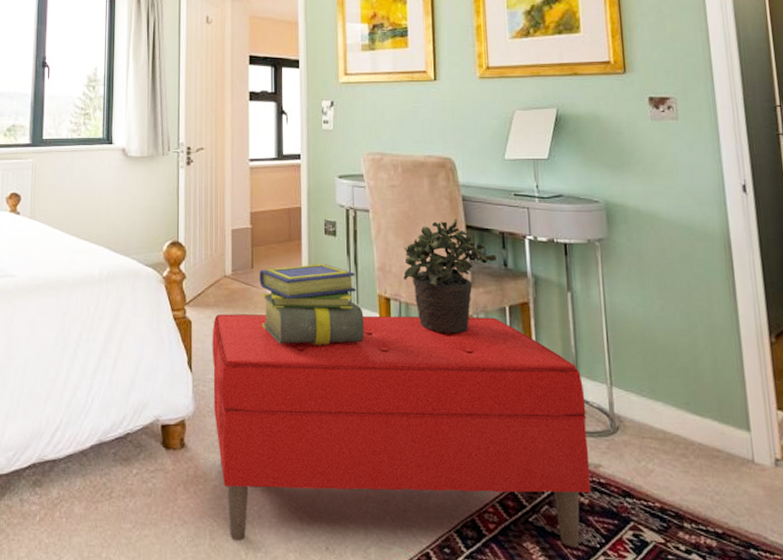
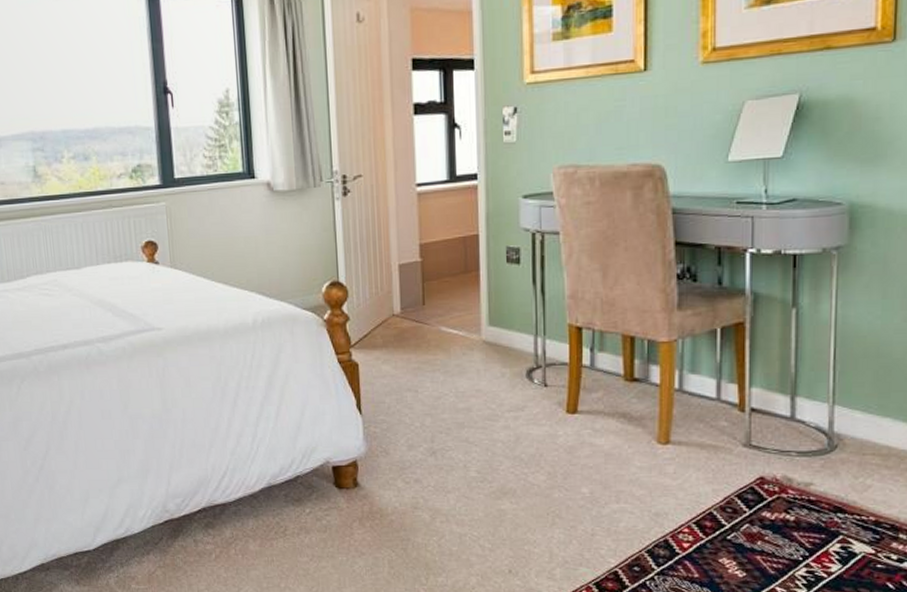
bench: present [212,313,592,547] -> none [381,340,802,568]
stack of books: present [260,264,364,346] -> none [432,295,552,381]
potted plant: present [404,219,497,334] -> none [598,235,710,361]

